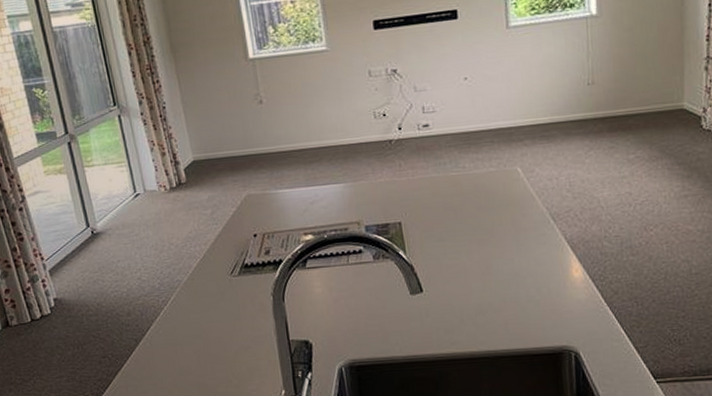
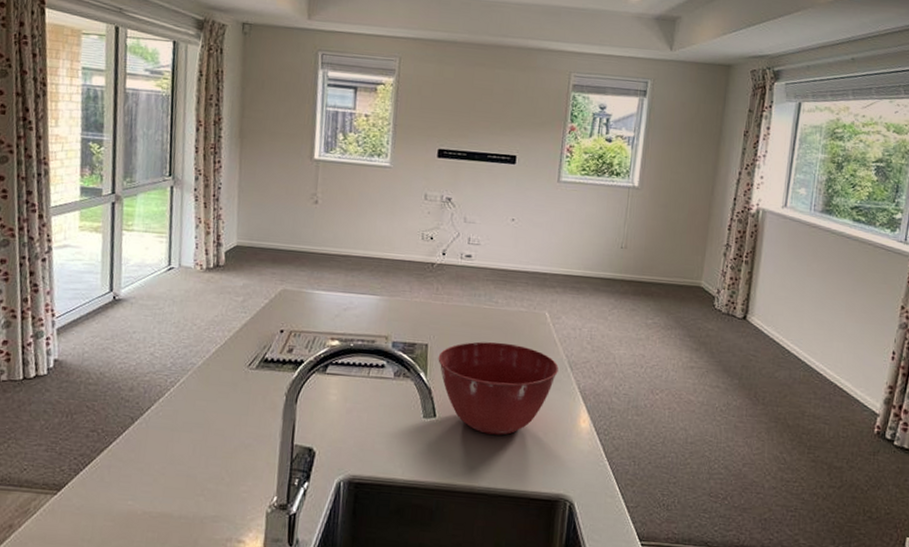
mixing bowl: none [414,206,541,300] -> present [438,341,559,435]

